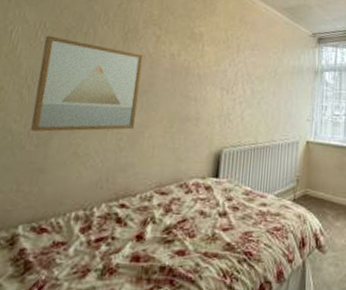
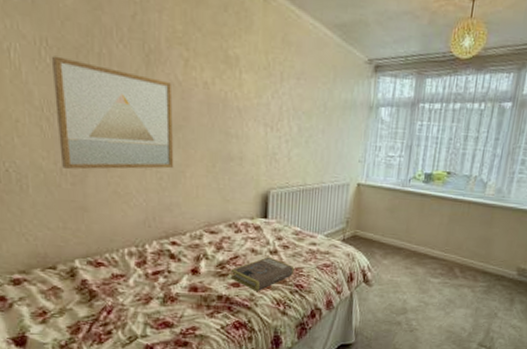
book: none [176,219,244,260] -> present [230,256,295,291]

